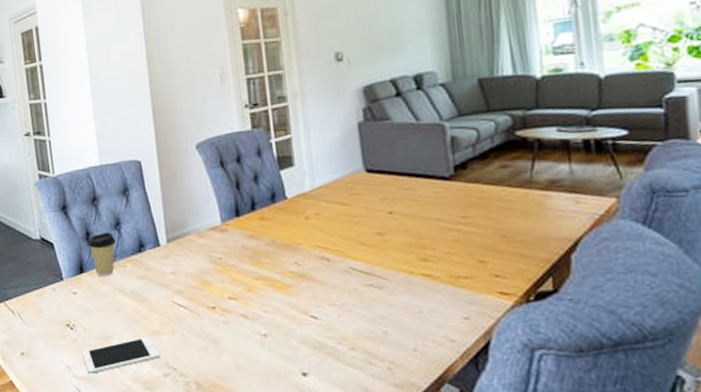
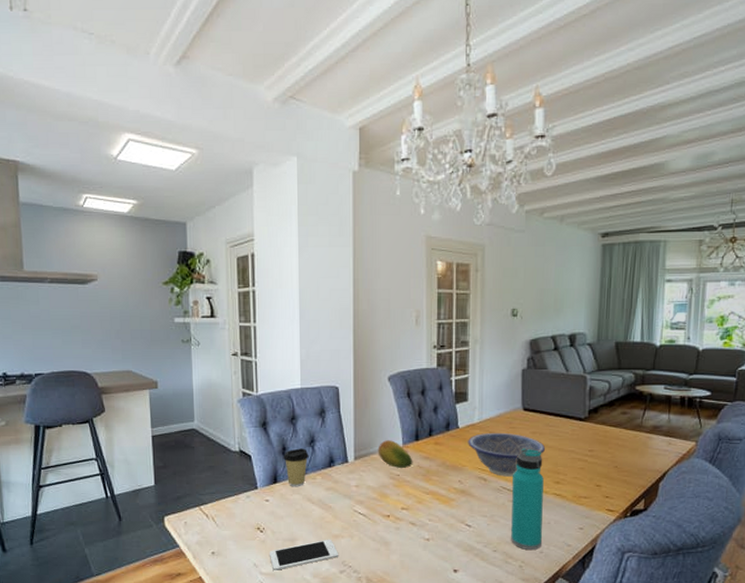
fruit: none [192,218,237,250] -> present [378,440,413,468]
decorative bowl: none [300,200,403,255] -> present [468,432,546,477]
water bottle: none [363,218,414,347] -> present [511,448,544,550]

